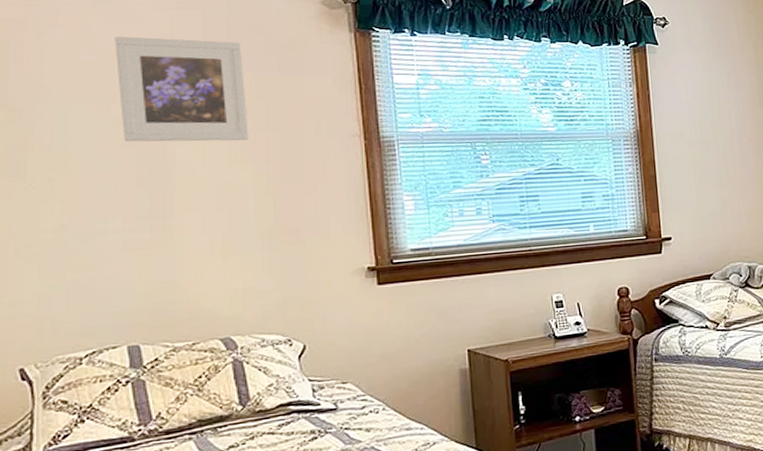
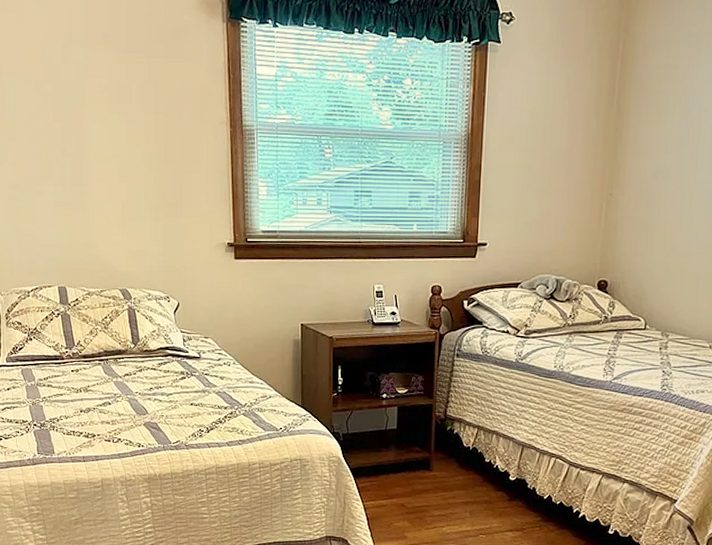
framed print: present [115,36,249,142] -> none [45,22,142,122]

